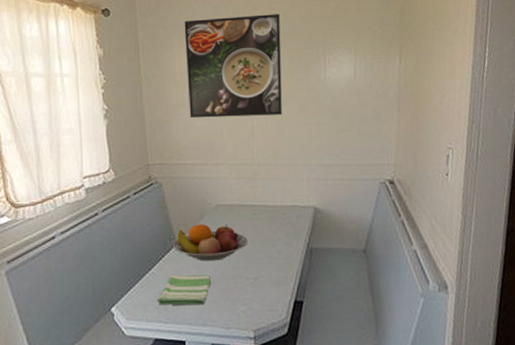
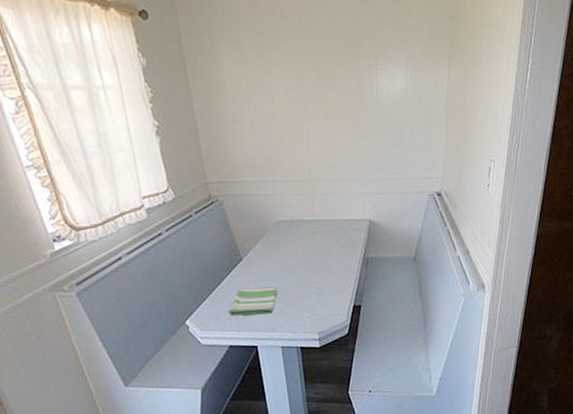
fruit bowl: present [173,224,249,261] -> none [239,239,310,275]
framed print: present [184,14,283,119] -> none [230,19,337,134]

